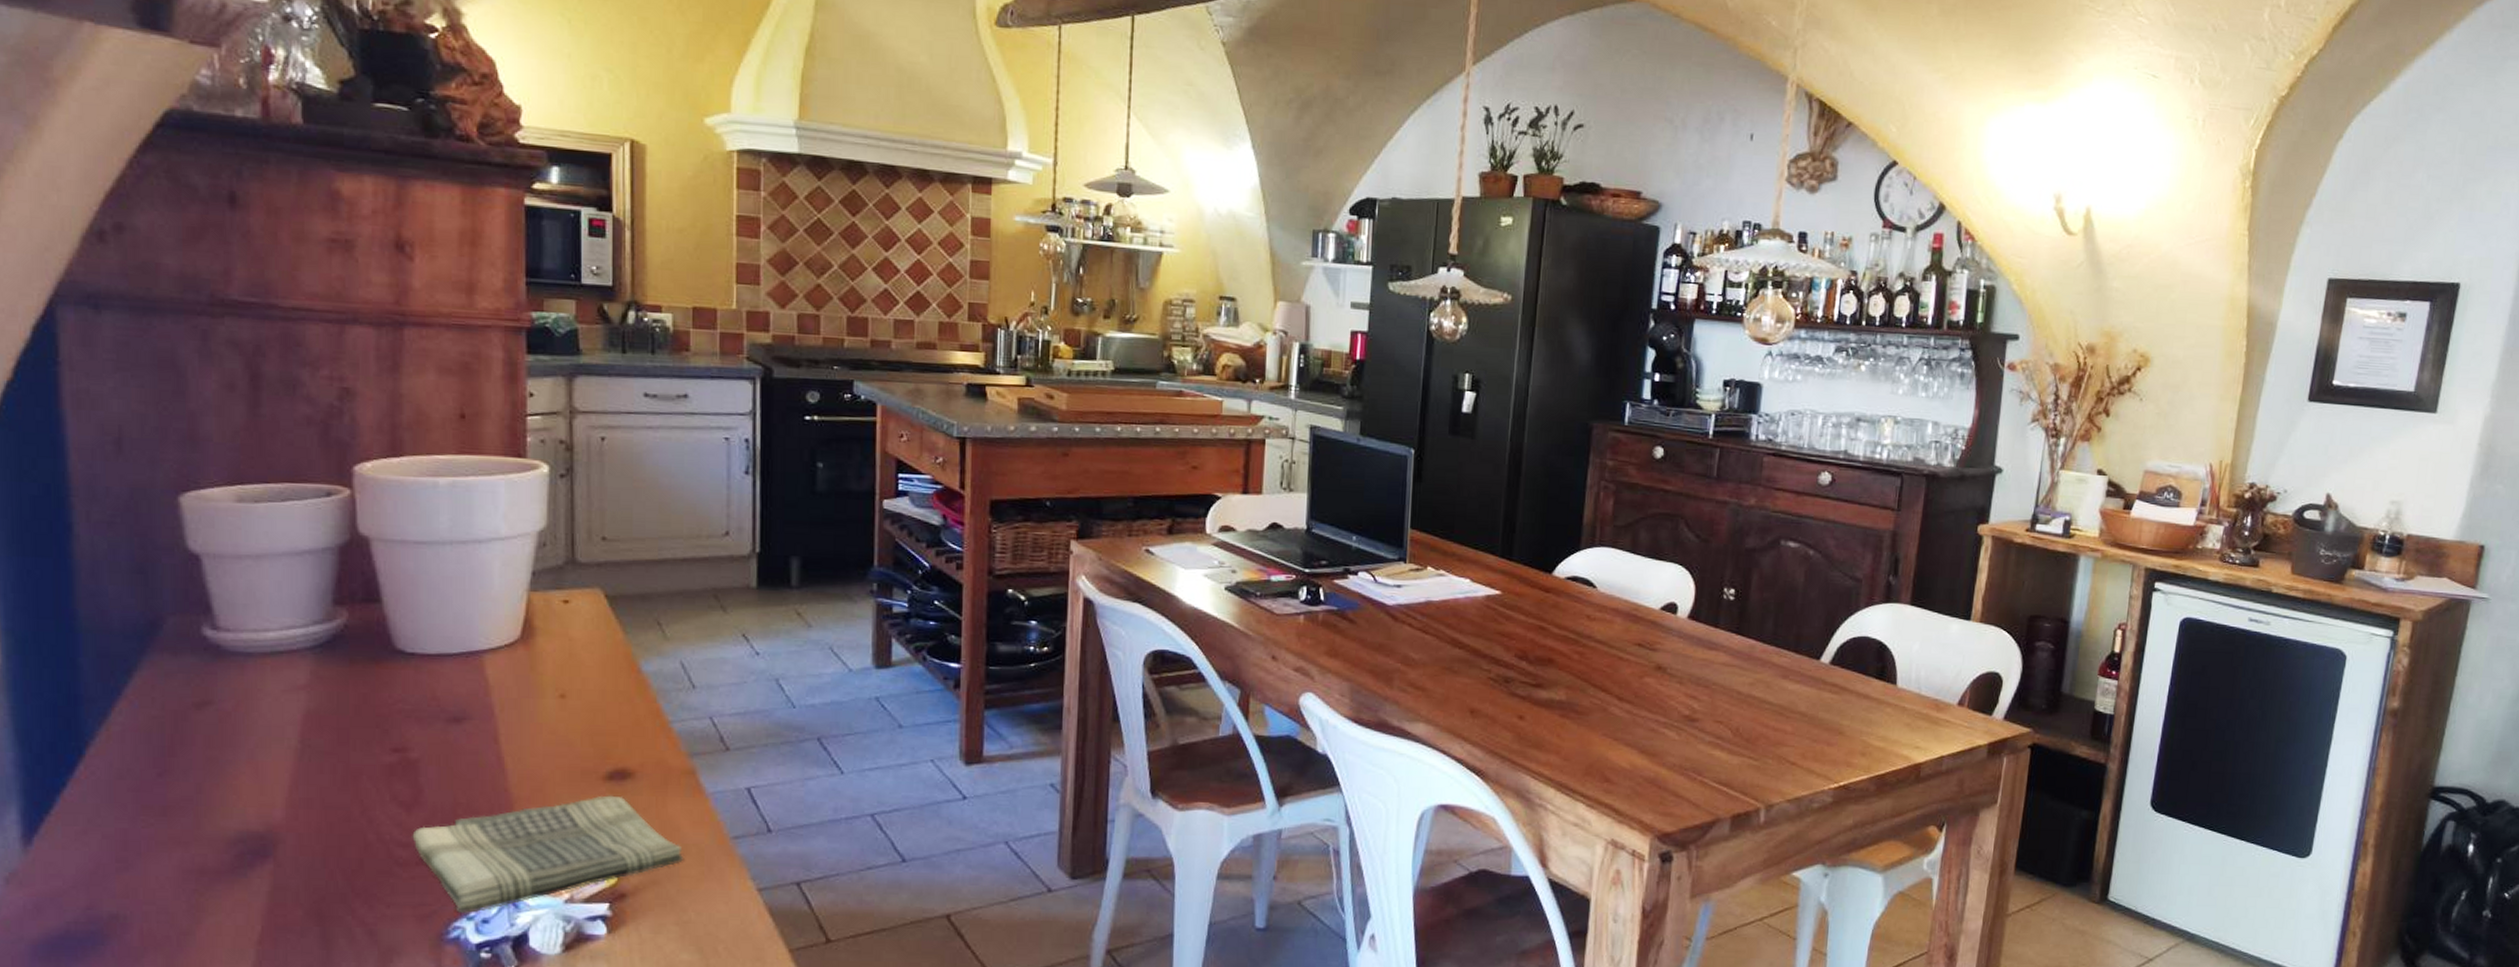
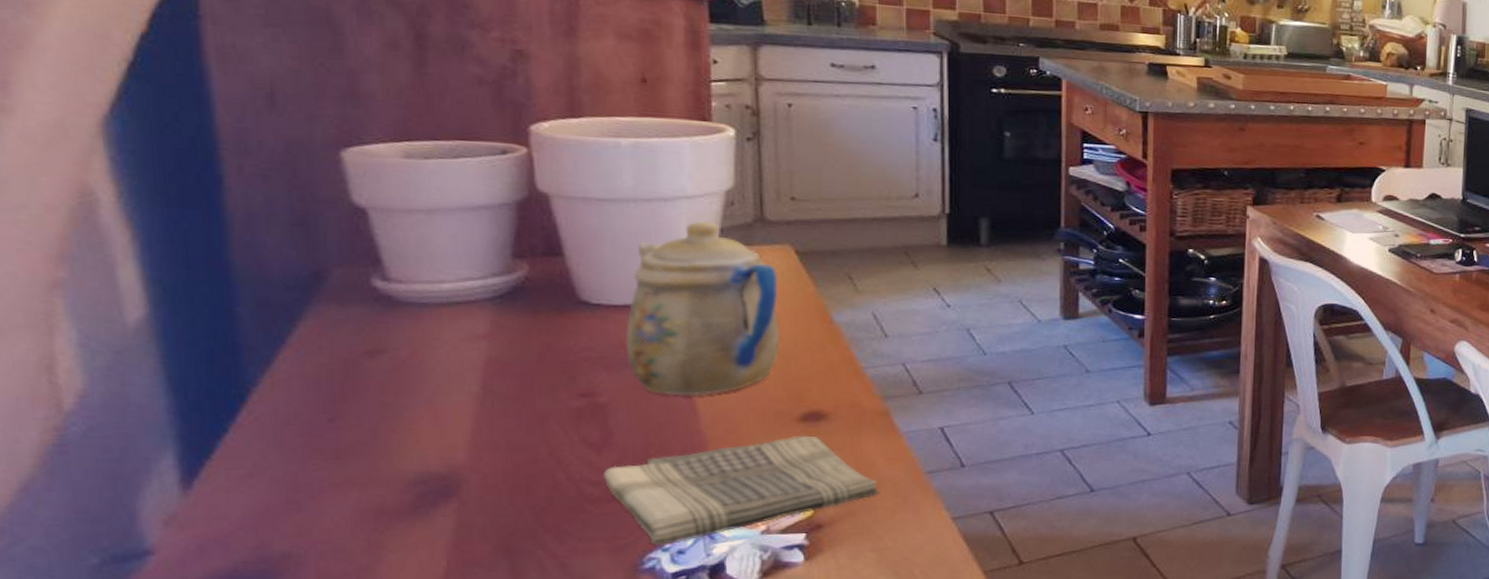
teapot: none [437,564,588,752] -> present [625,221,779,397]

